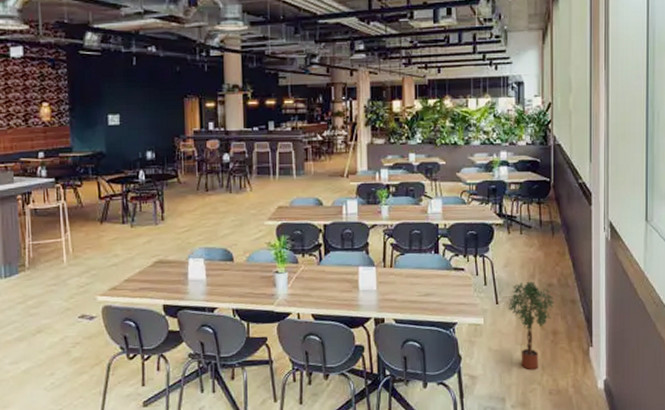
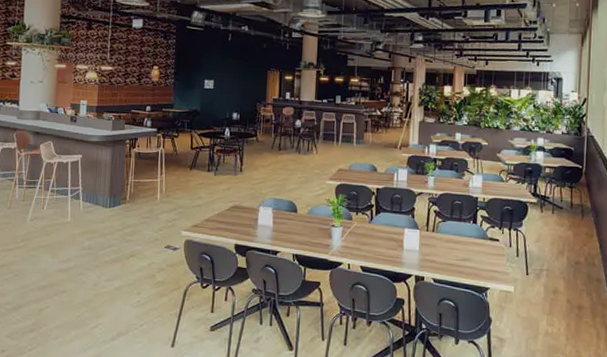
potted tree: present [508,282,555,370] -> none [537,258,581,340]

